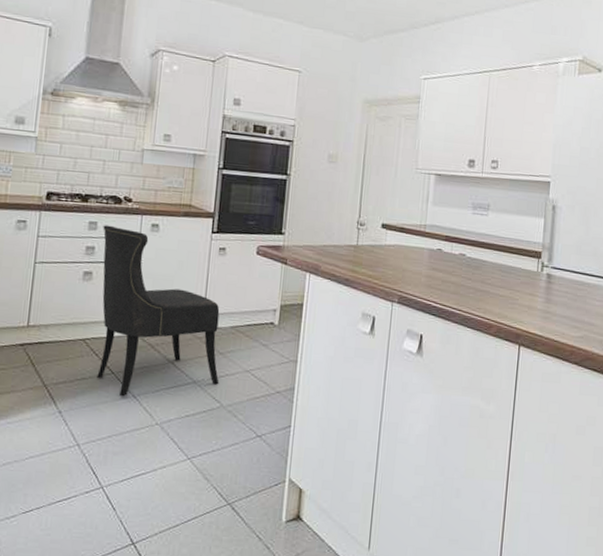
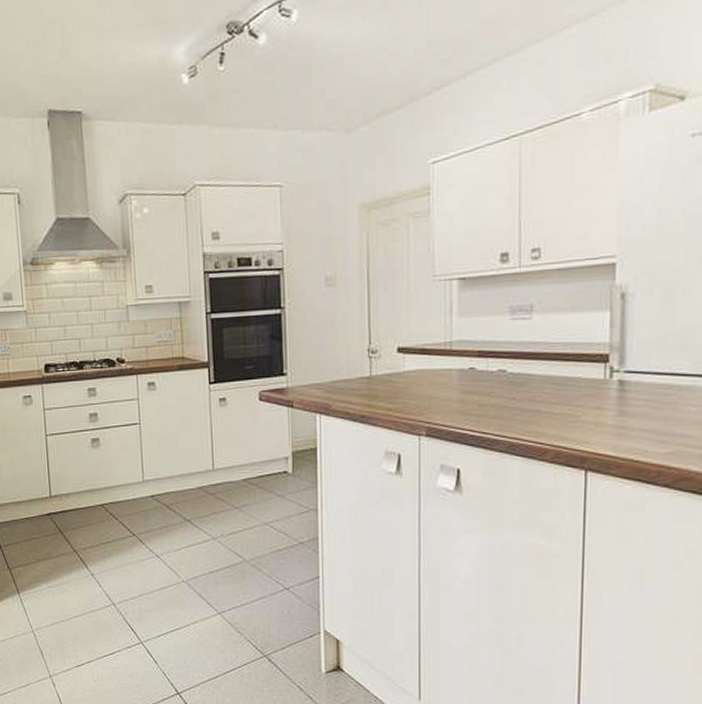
dining chair: present [97,225,220,397] -> none [101,389,239,557]

